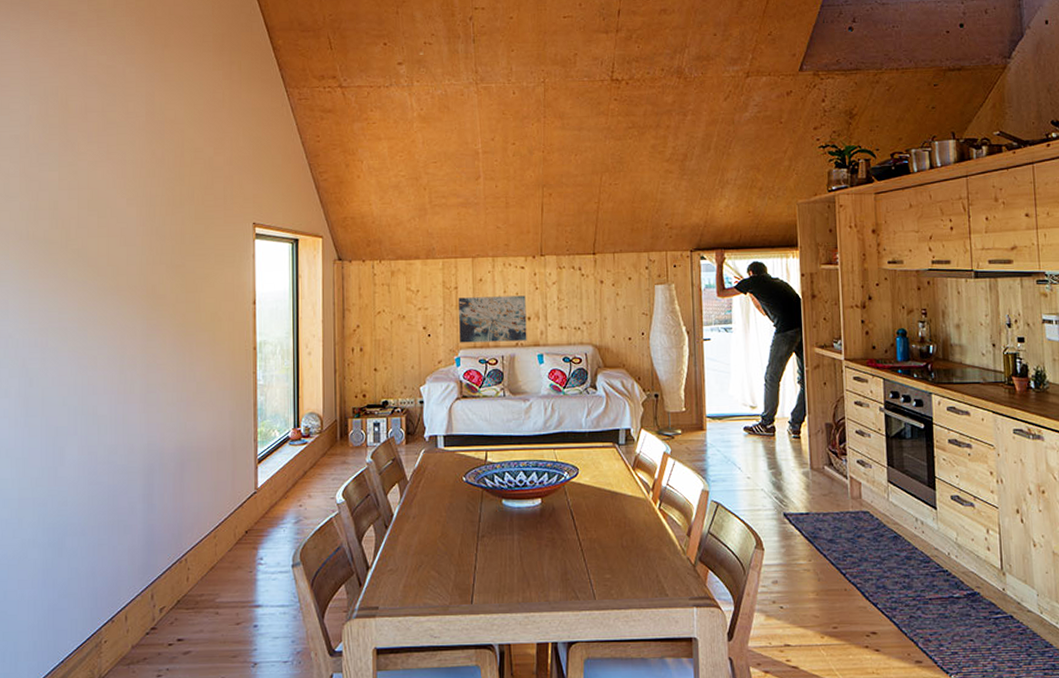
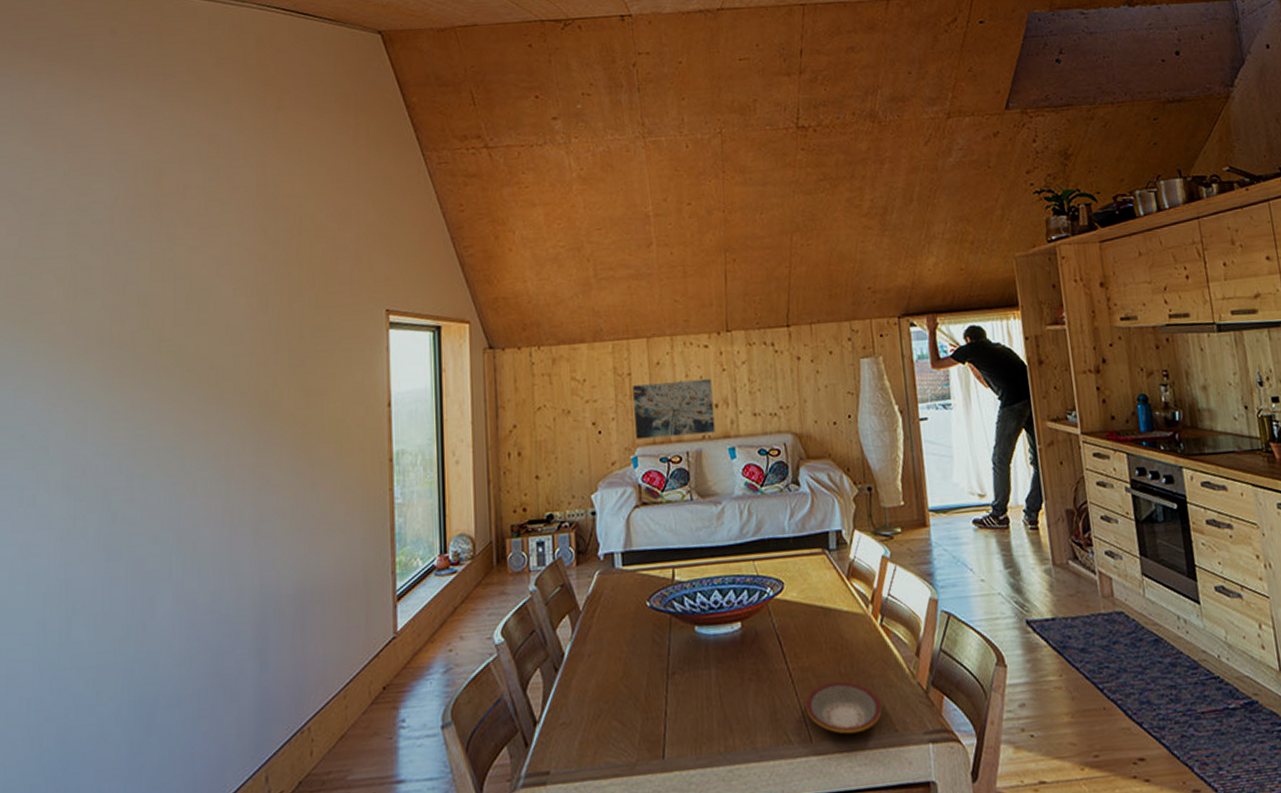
plate: none [592,552,655,595] -> present [806,681,882,734]

